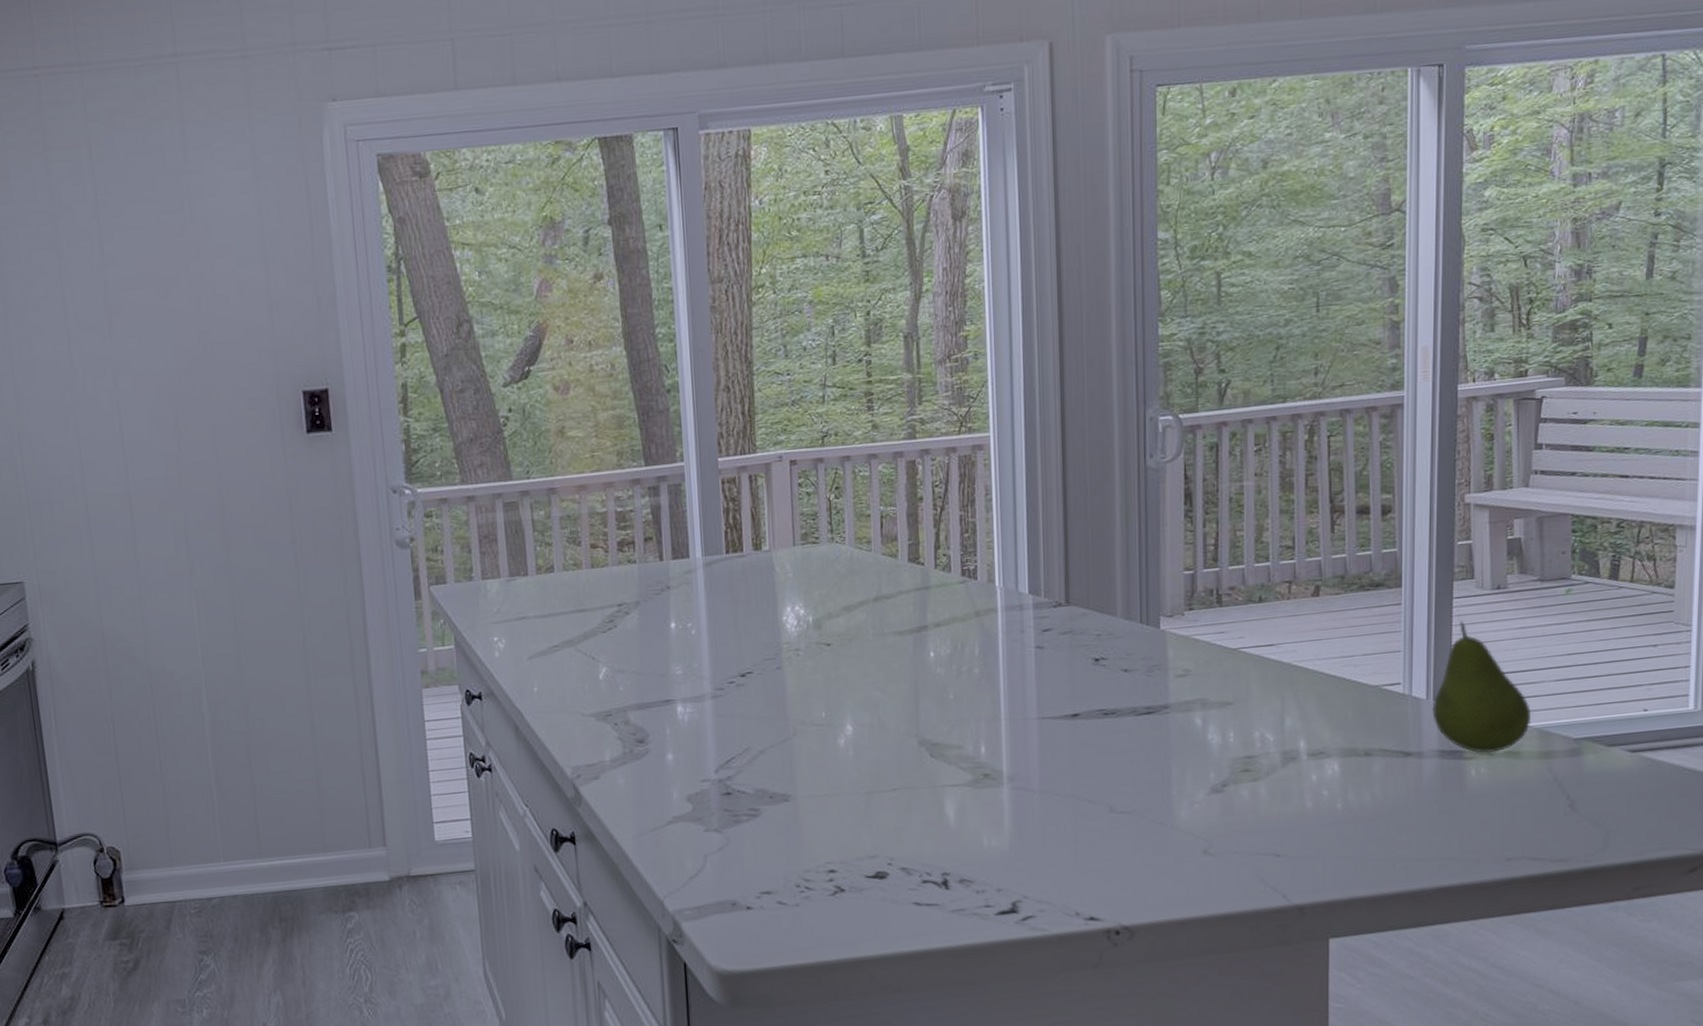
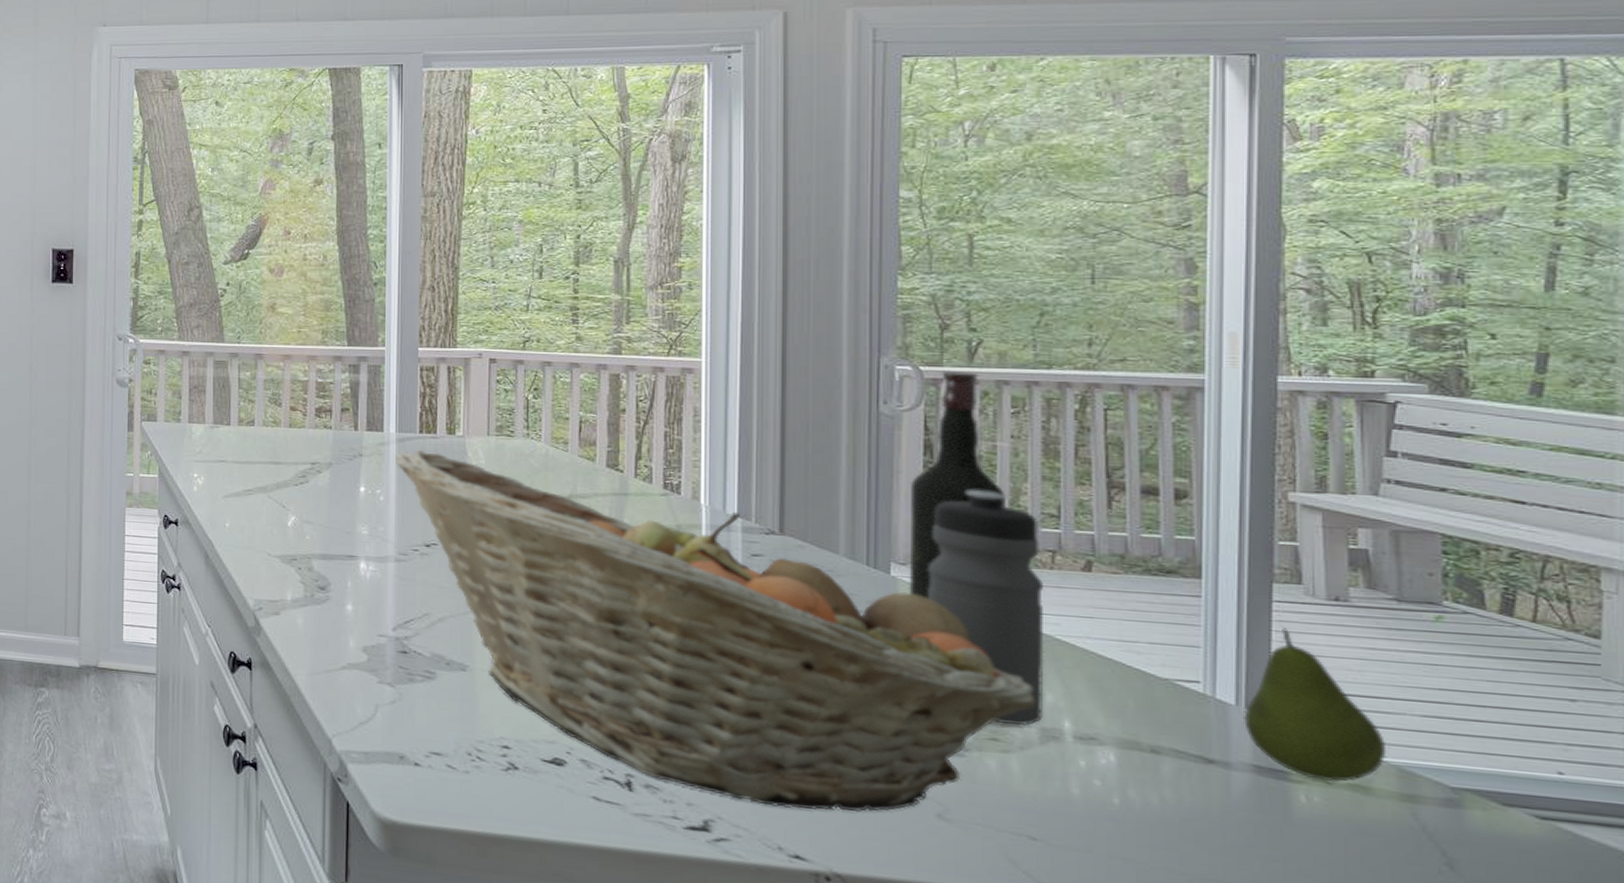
fruit basket: none [703,572,1279,876] -> present [395,449,1037,813]
wine bottle: none [1175,414,1252,648] -> present [909,370,1005,600]
water bottle: none [1190,531,1284,755] -> present [927,490,1045,726]

